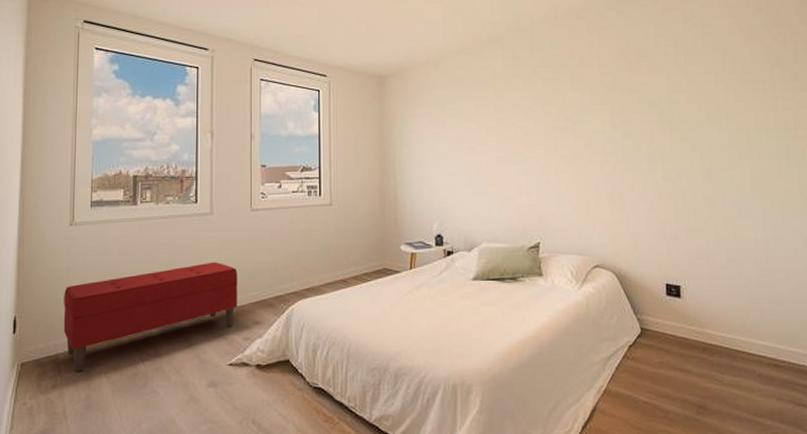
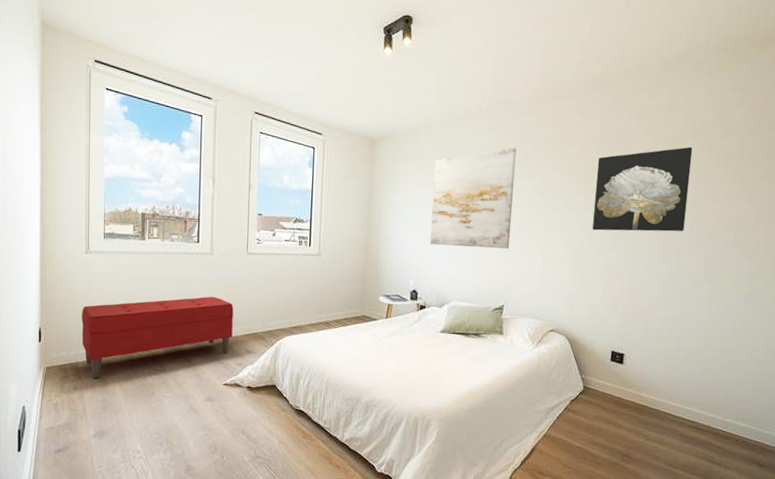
wall art: none [449,73,538,183] -> present [430,148,516,249]
wall art: none [620,56,722,152] -> present [592,146,693,232]

